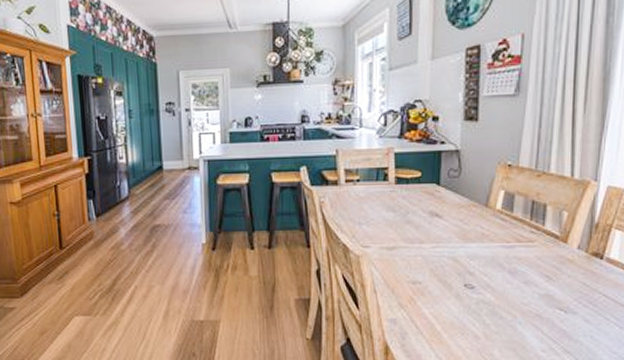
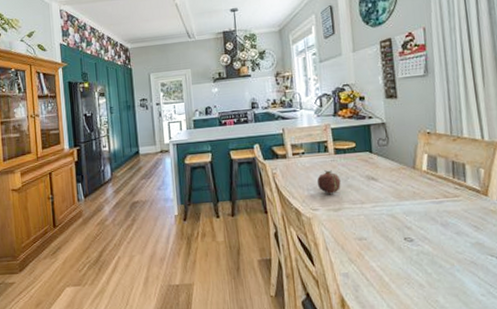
fruit: none [371,202,399,230] -> present [316,170,341,194]

